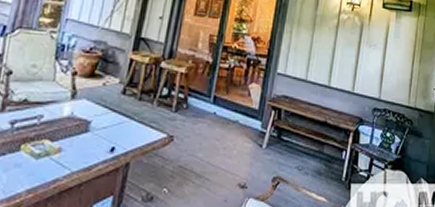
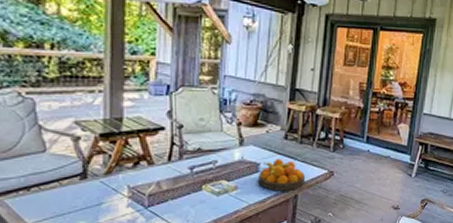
fruit bowl: none [86,117,142,157] -> present [259,159,306,191]

